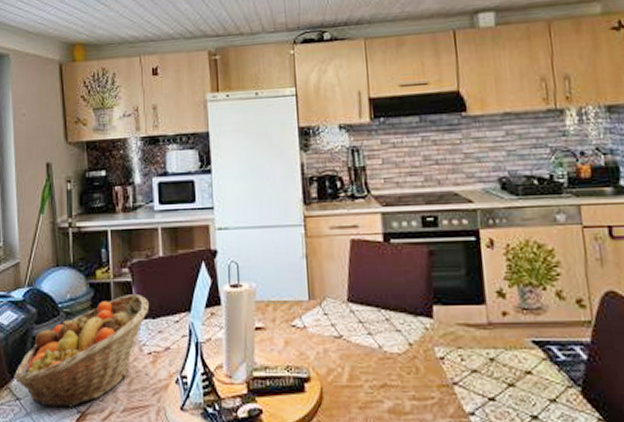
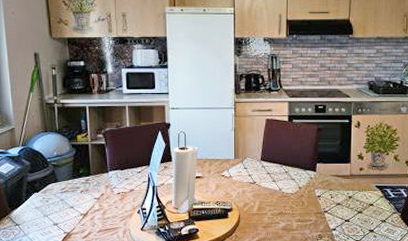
fruit basket: present [14,293,149,408] -> none [13,152,118,230]

